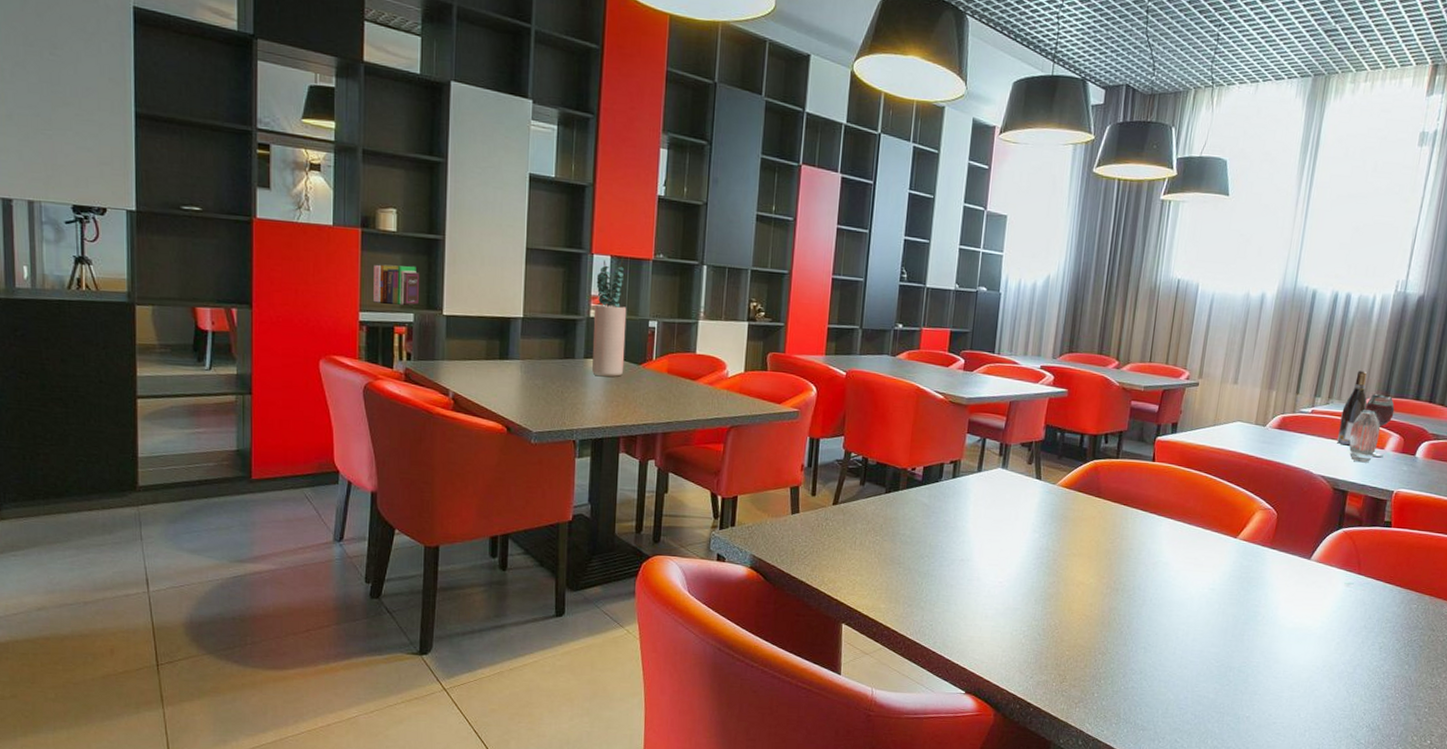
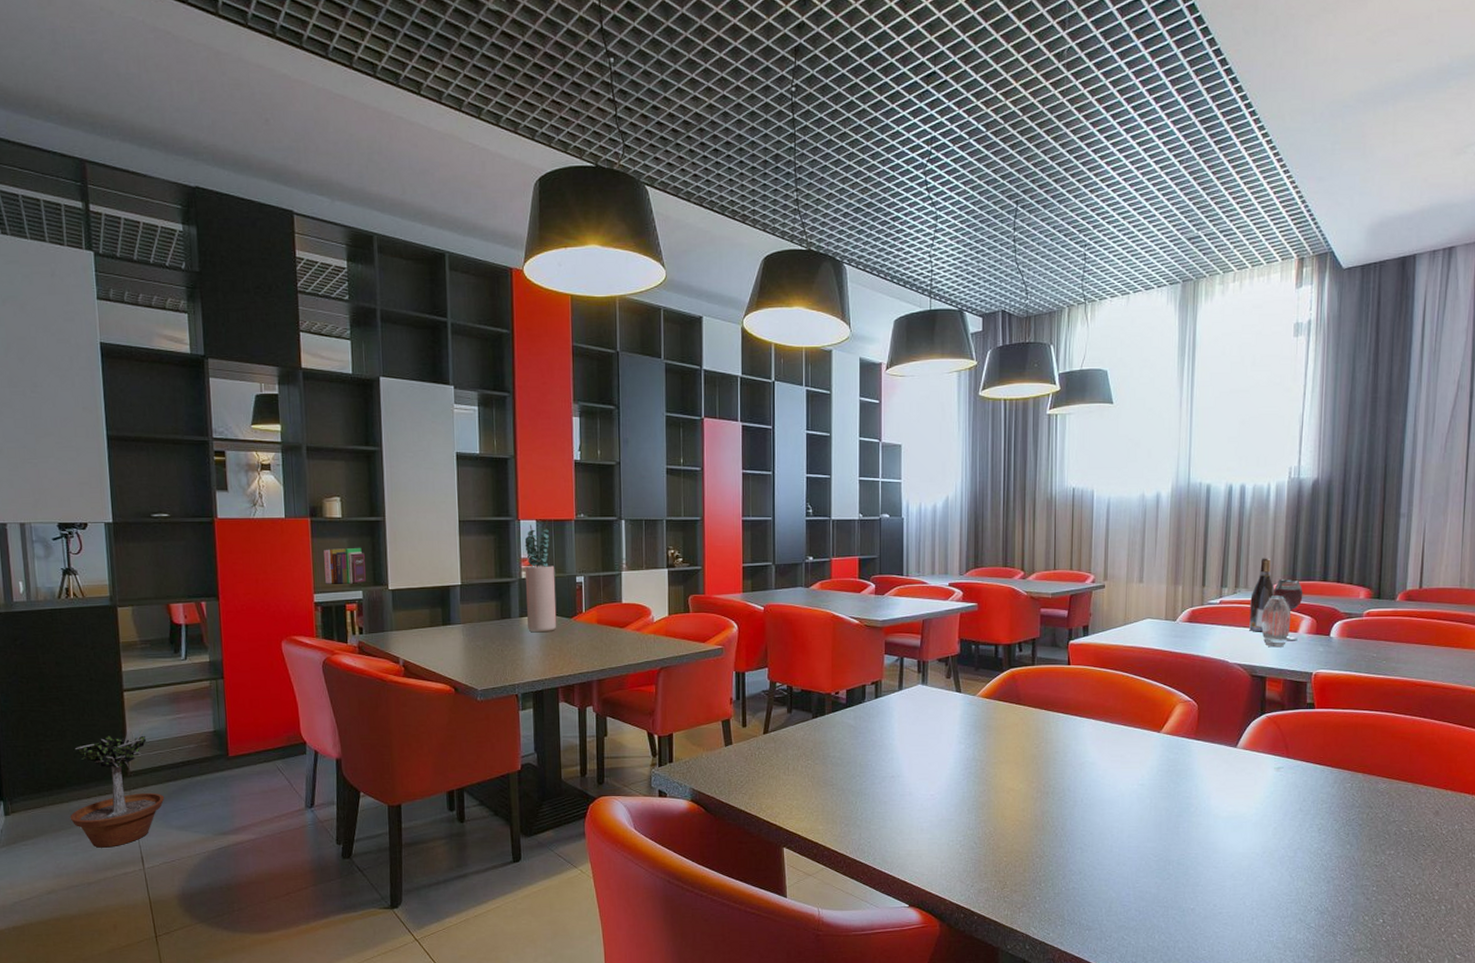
potted tree: none [67,431,177,566] -> present [70,720,165,848]

